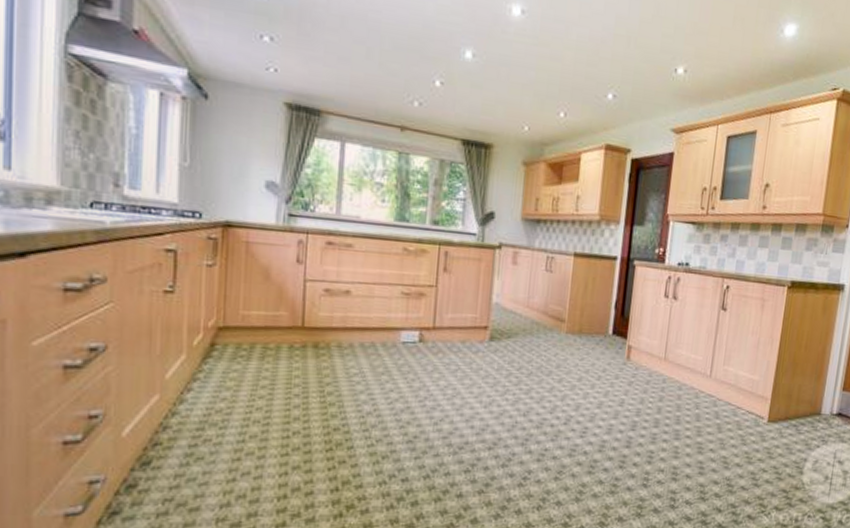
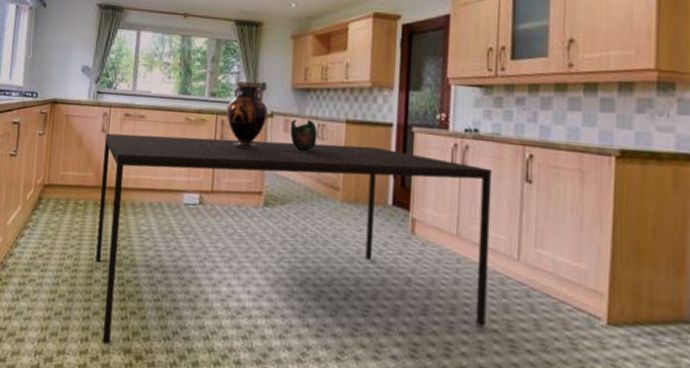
dining table: none [293,264,697,499] -> present [96,133,493,345]
vase: none [450,209,496,283] -> present [226,81,268,150]
decorative bowl: none [518,251,546,284] -> present [290,119,317,151]

